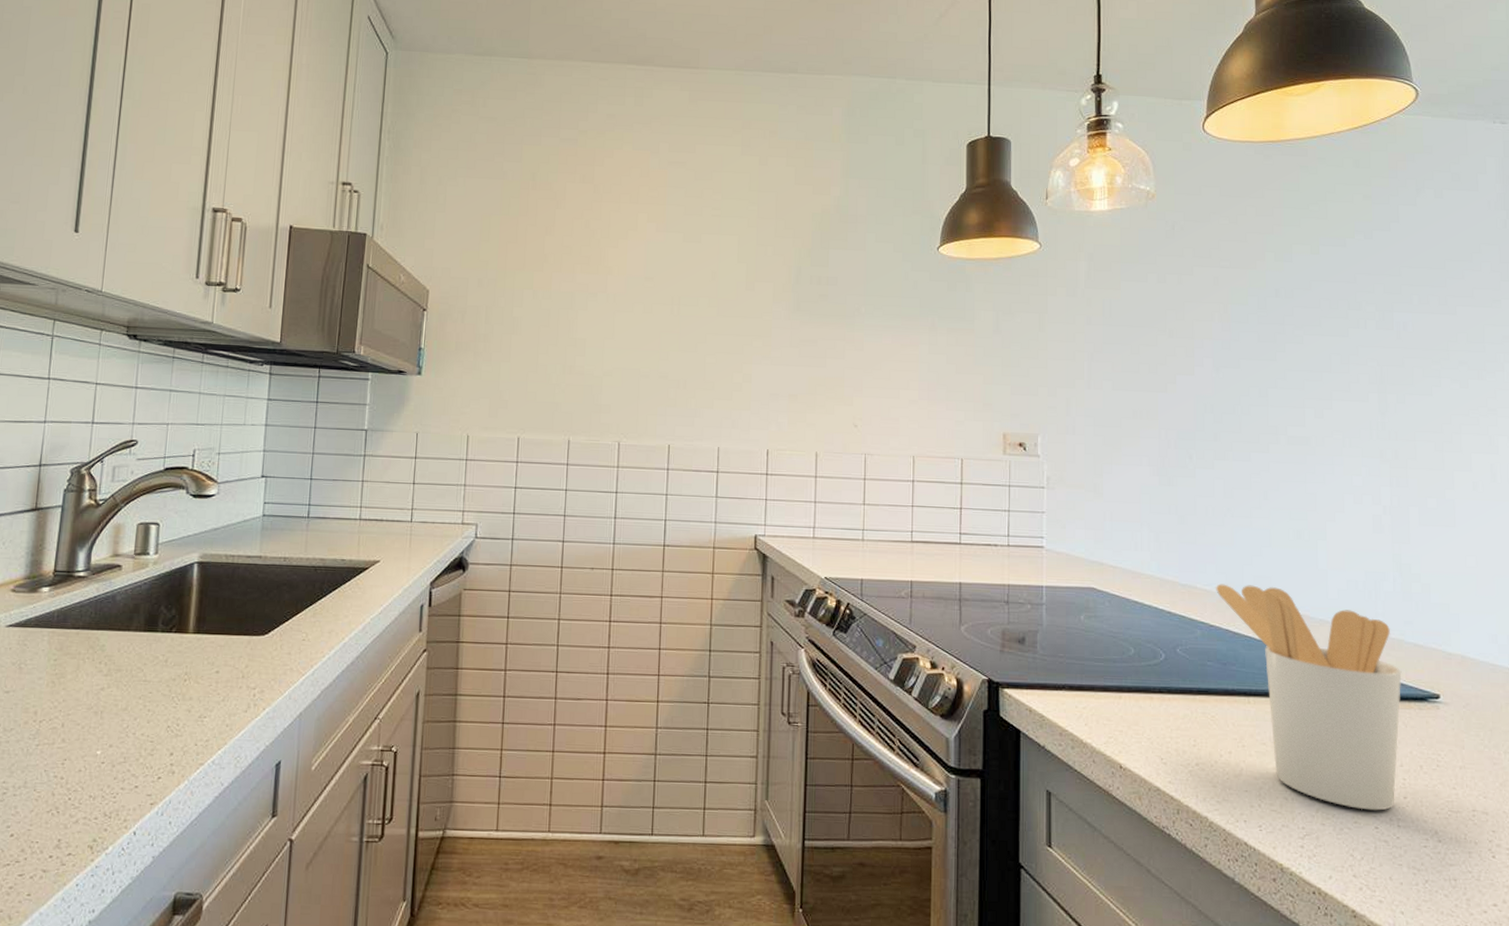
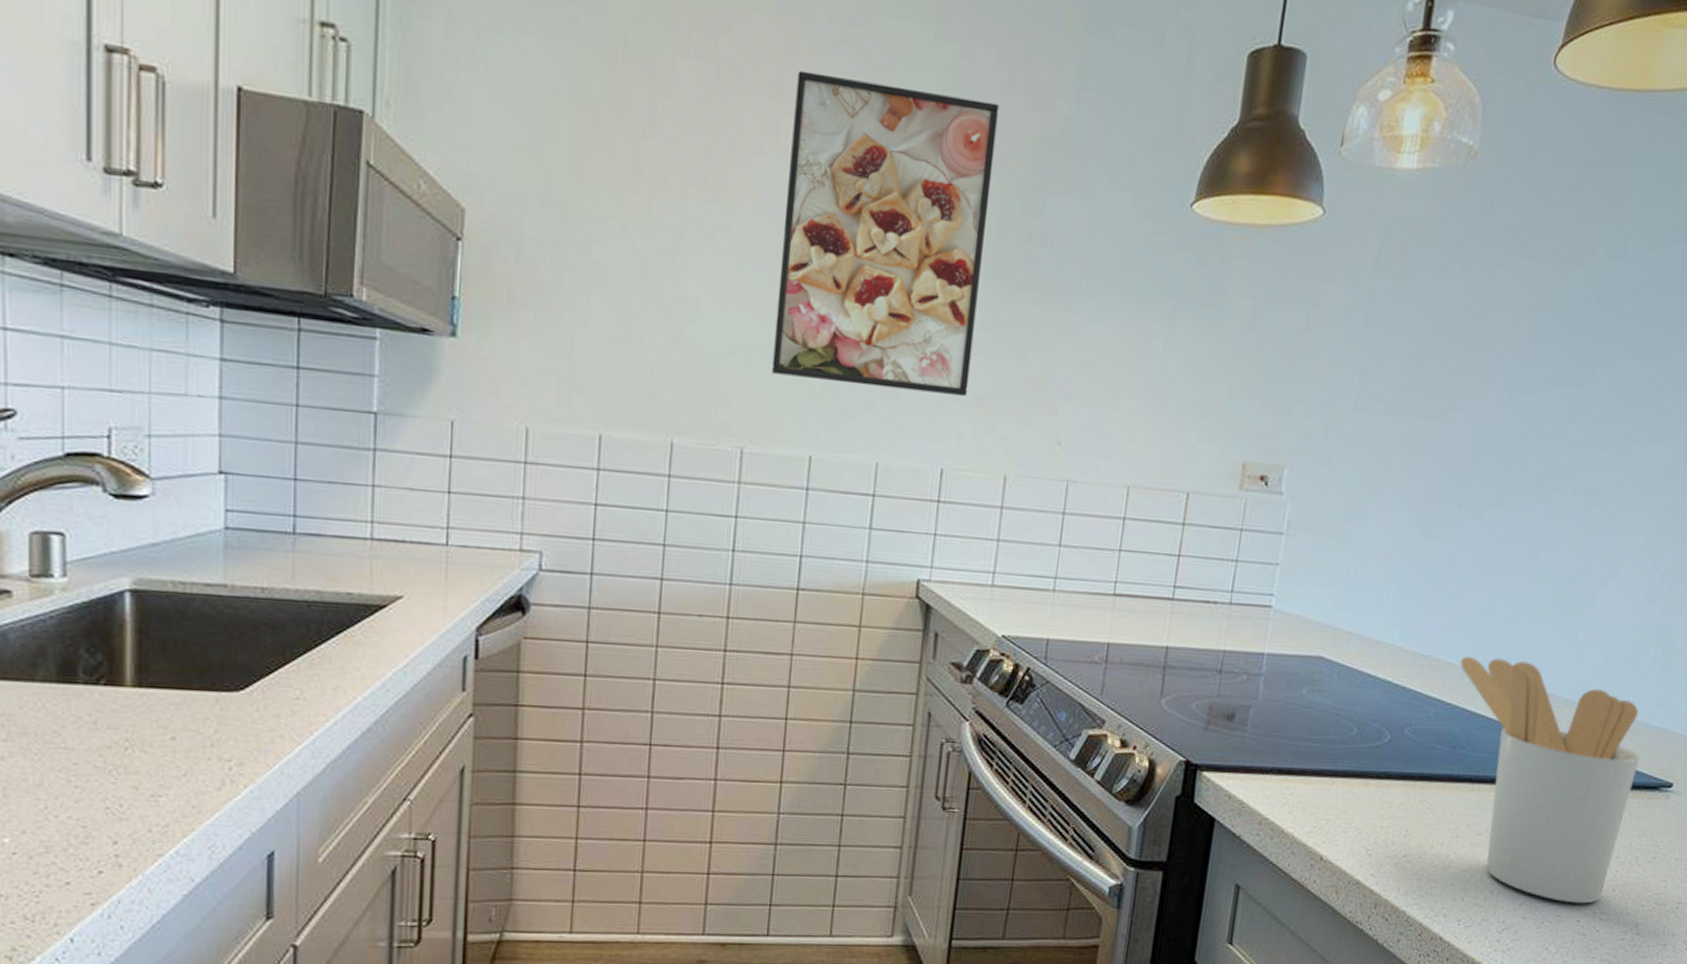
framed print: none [638,183,790,395] -> present [772,70,999,396]

